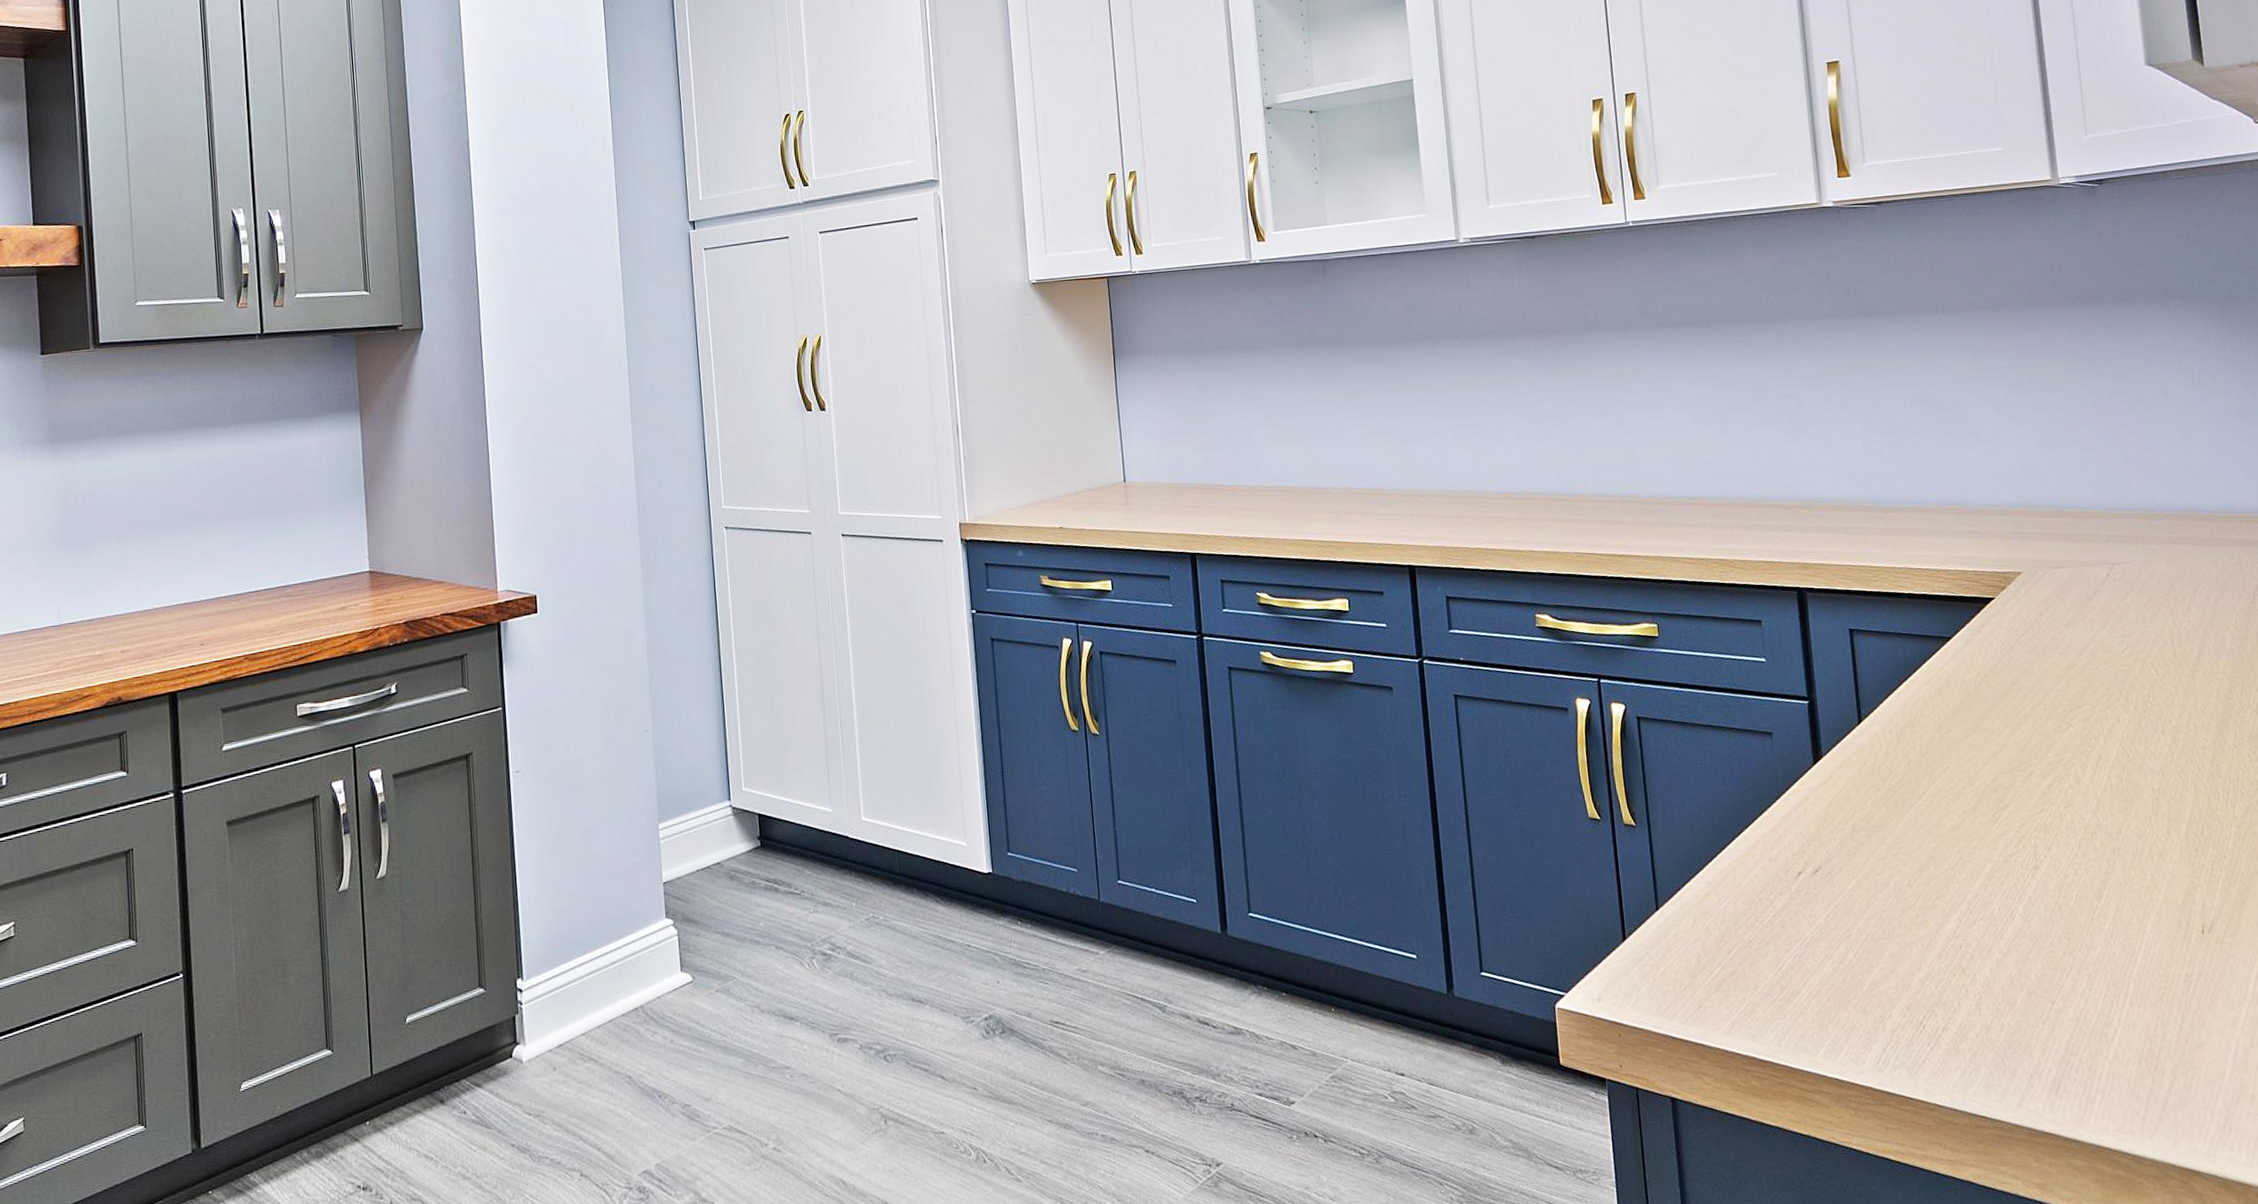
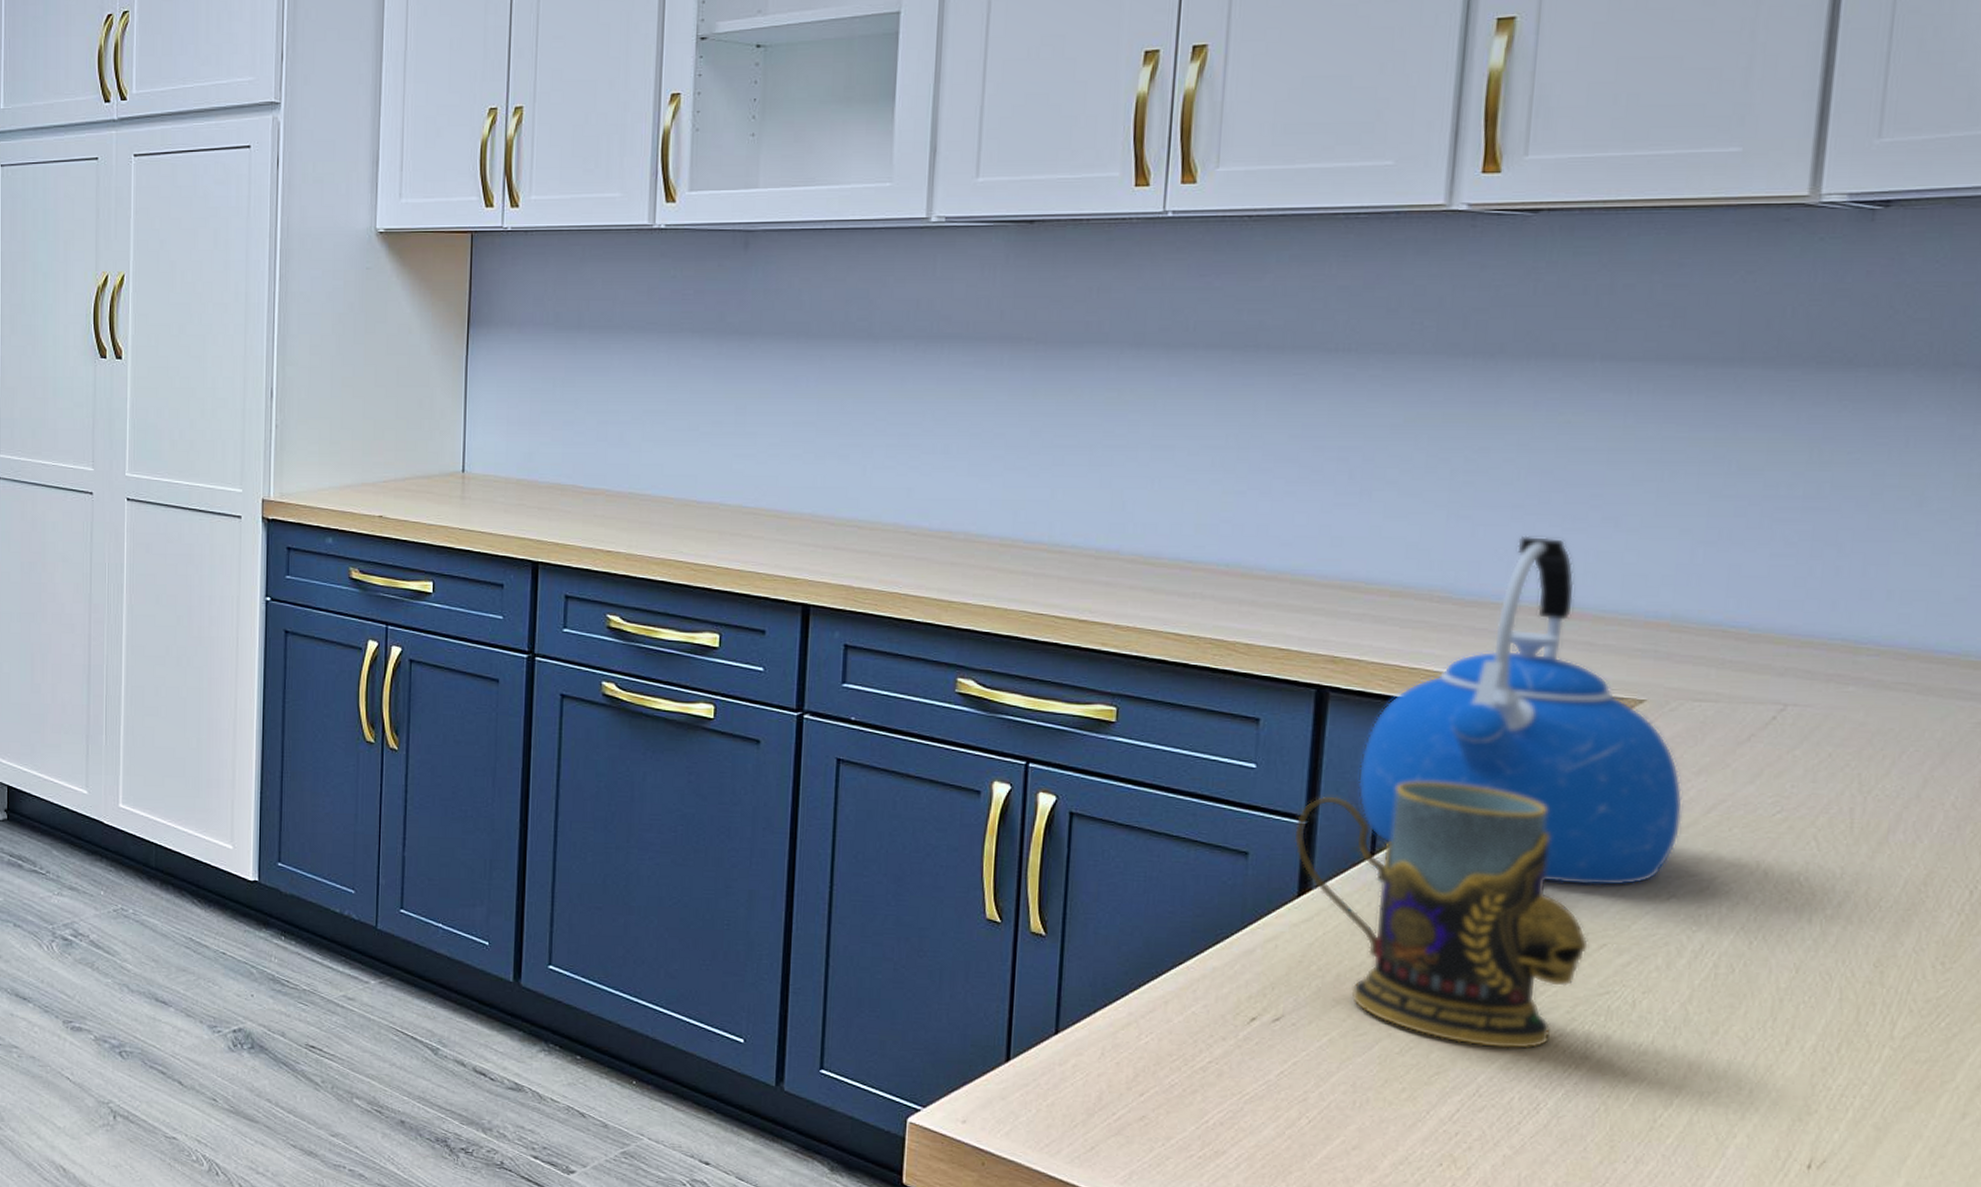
mug: none [1801,655,2022,870] -> present [1293,780,1590,1050]
kettle: none [1838,451,2065,727] -> present [1358,535,1684,886]

